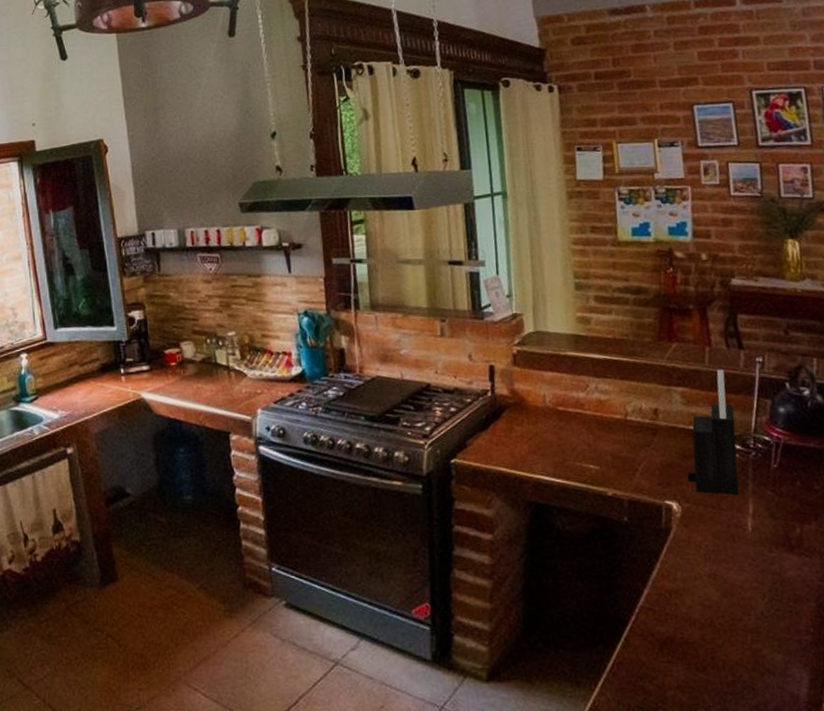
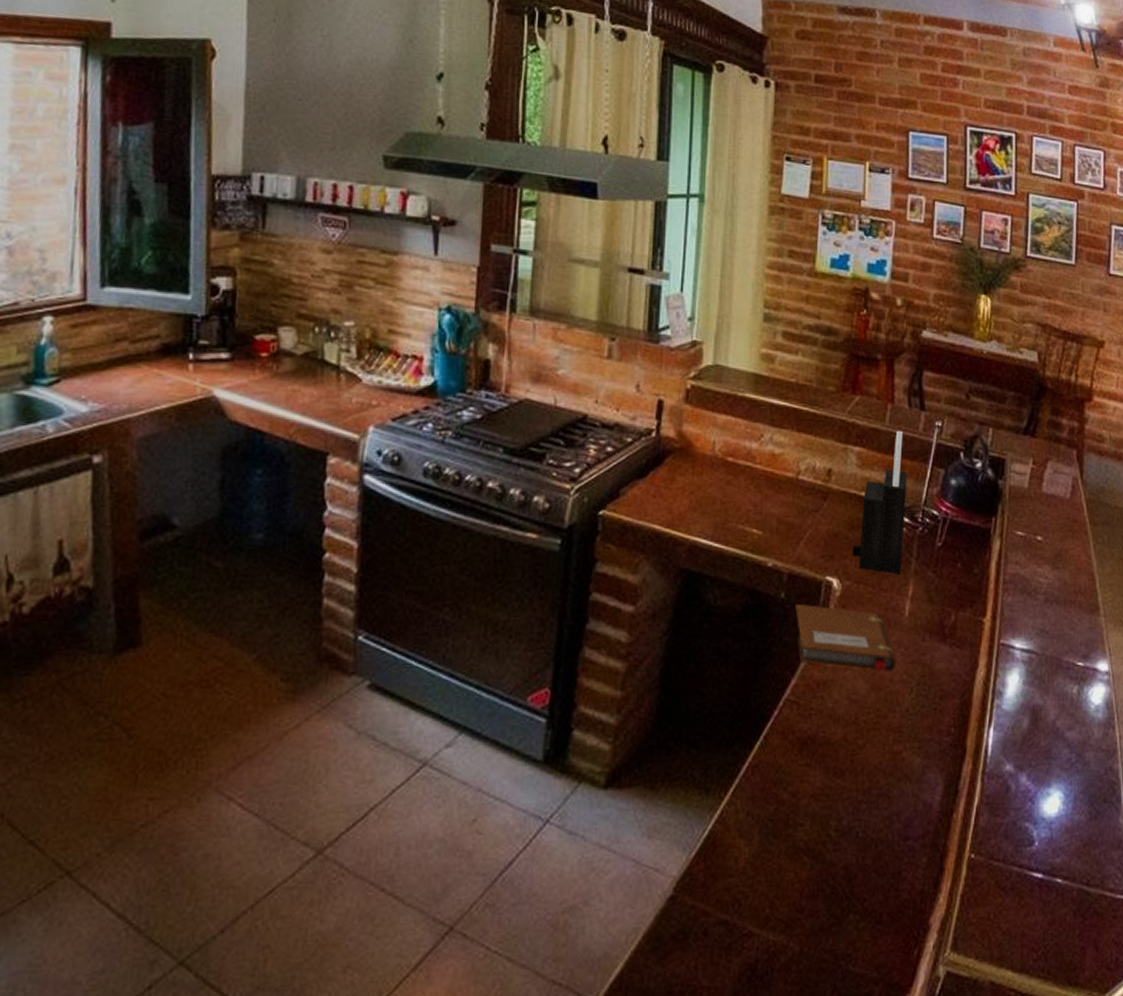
notebook: none [639,526,746,581] -> present [795,605,896,673]

